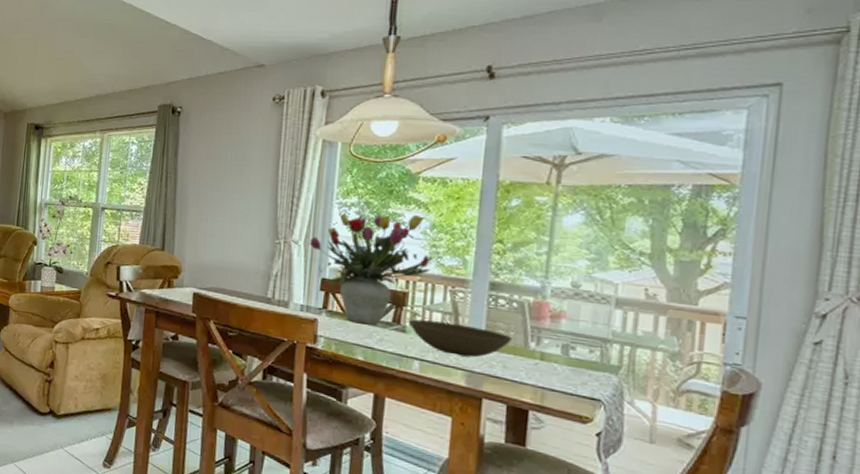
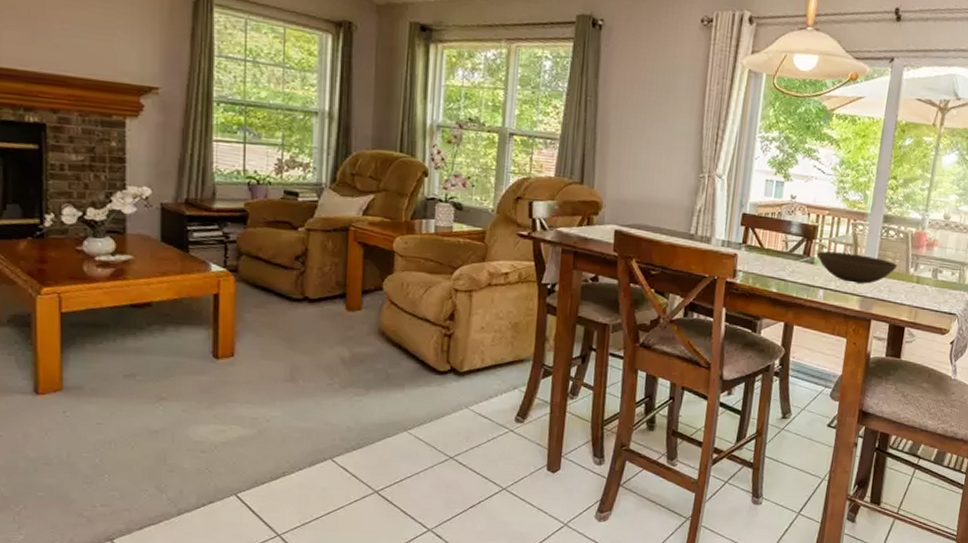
flower arrangement: present [309,213,432,326] -> none [732,147,839,258]

